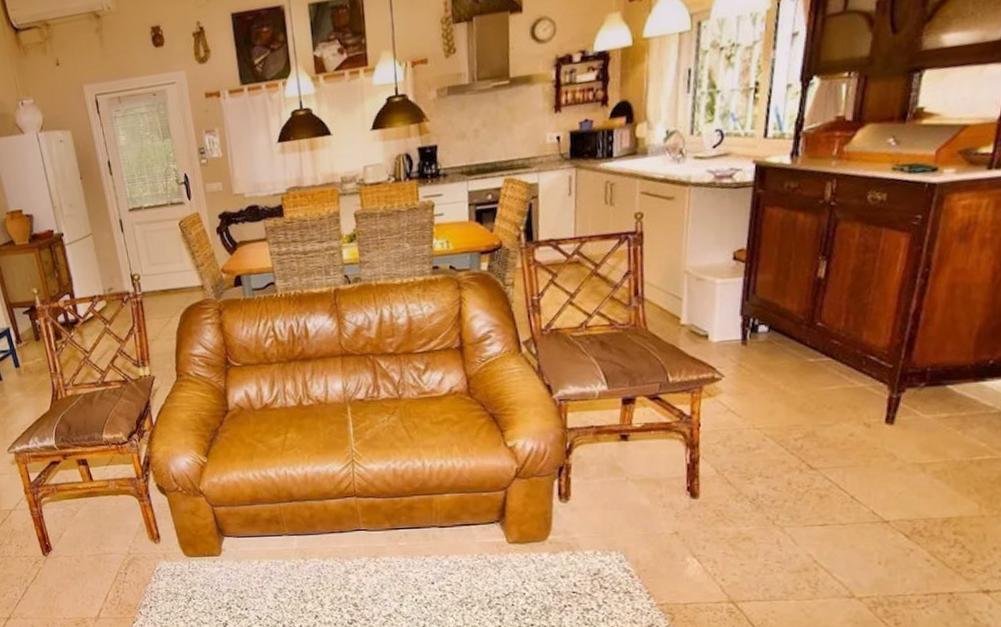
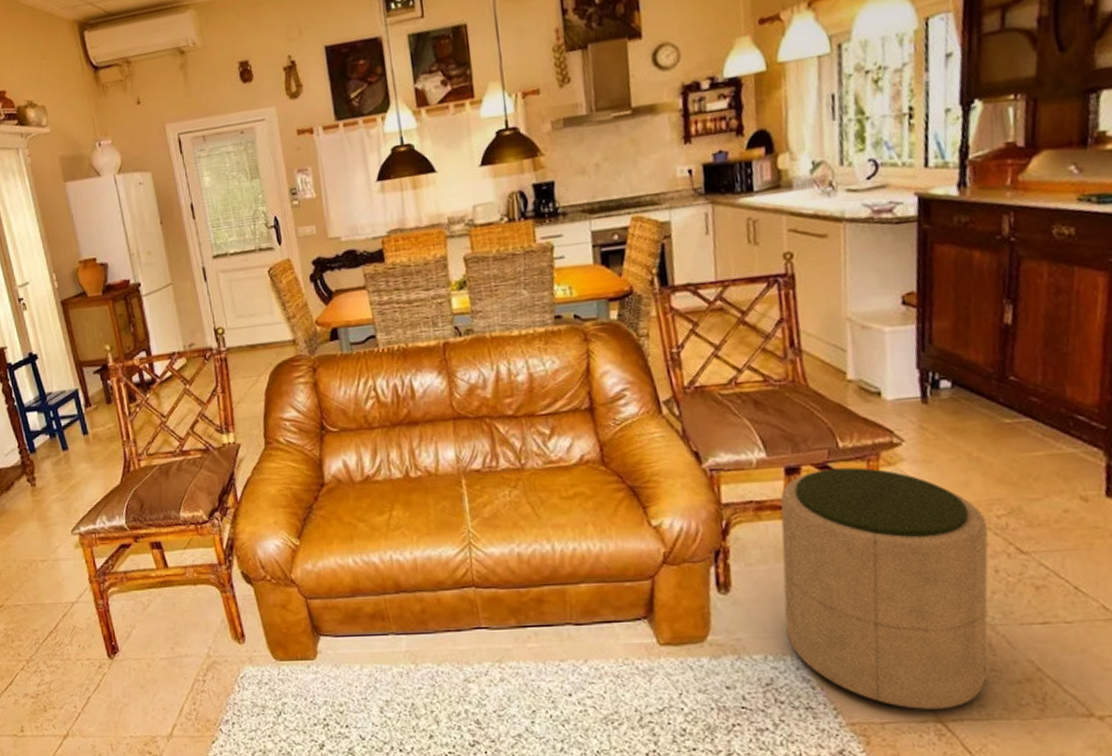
ottoman: none [613,398,785,593] -> present [780,467,989,709]

